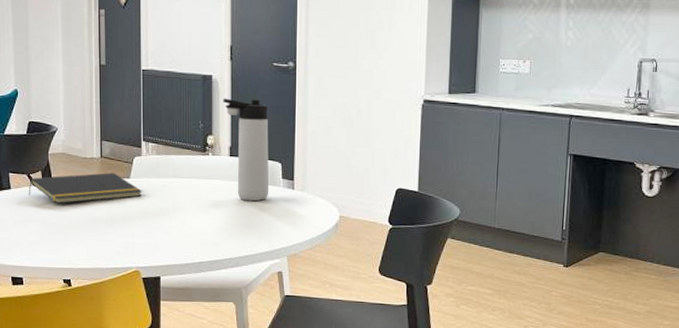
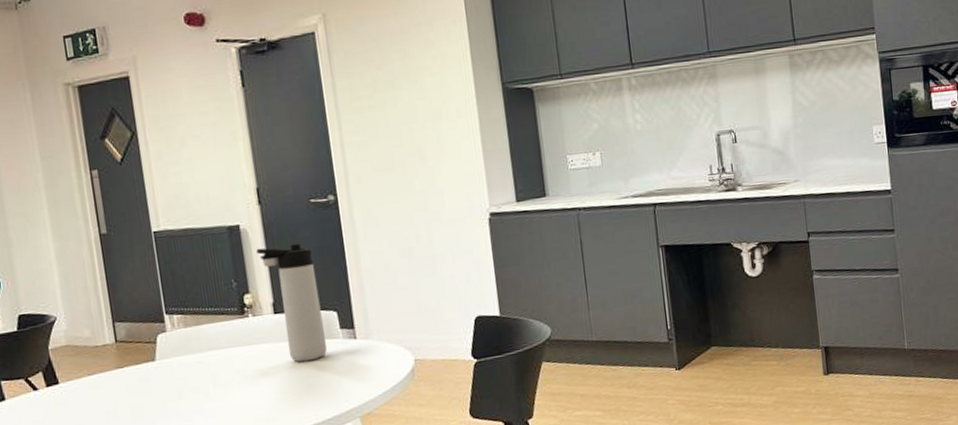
notepad: present [28,173,142,204] -> none [28,358,173,407]

